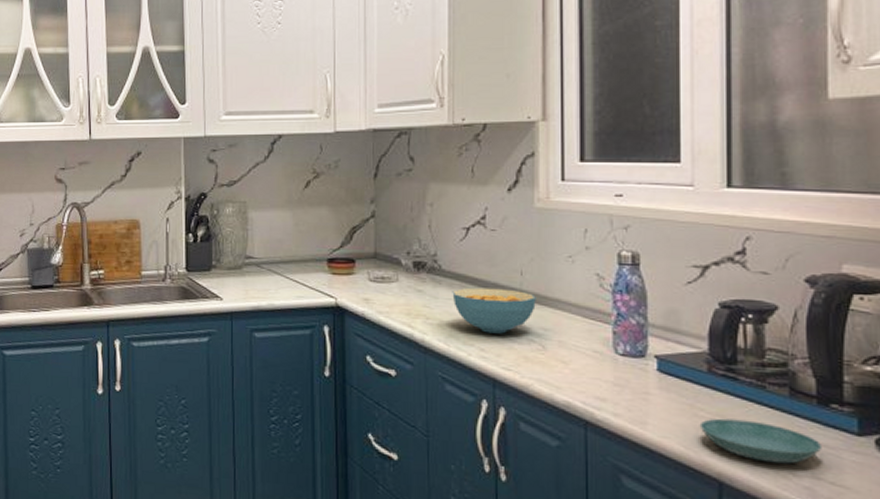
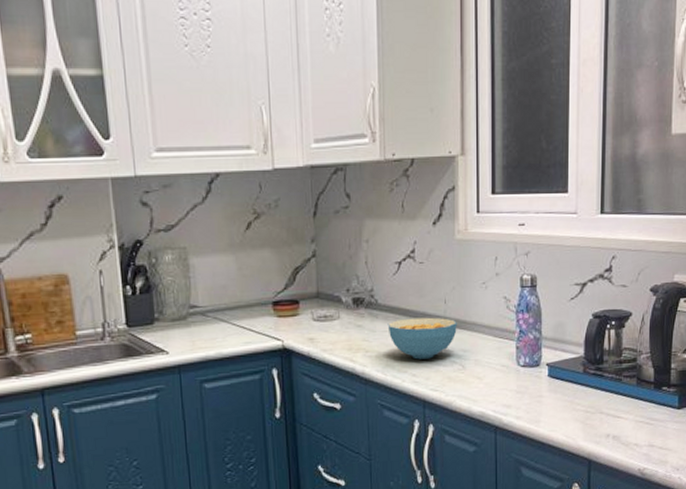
saucer: present [699,418,821,464] -> none [576,408,655,439]

